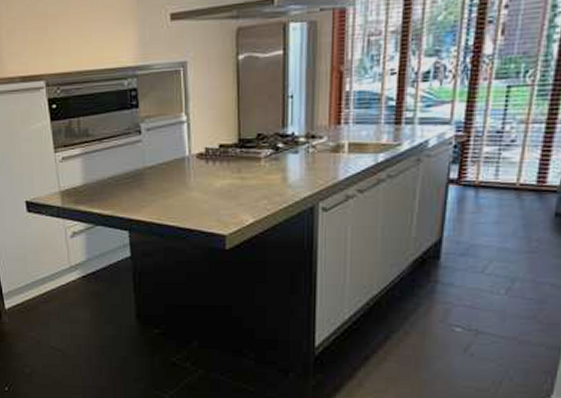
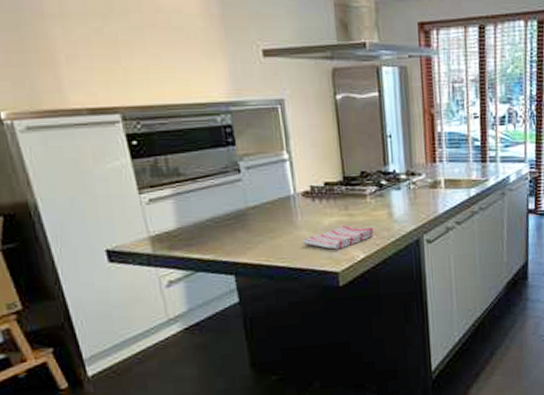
dish towel: none [193,188,266,212] -> present [302,224,374,250]

